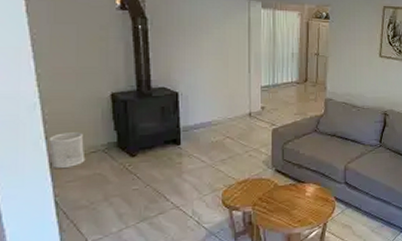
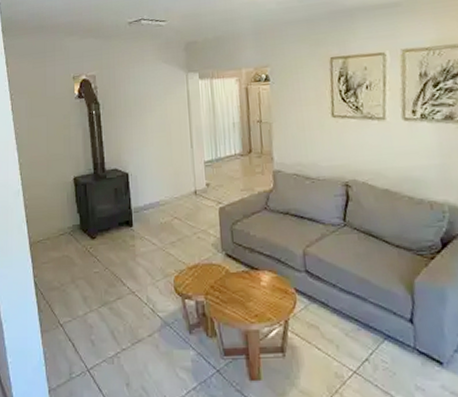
wastebasket: present [49,132,86,168] -> none [29,215,56,250]

